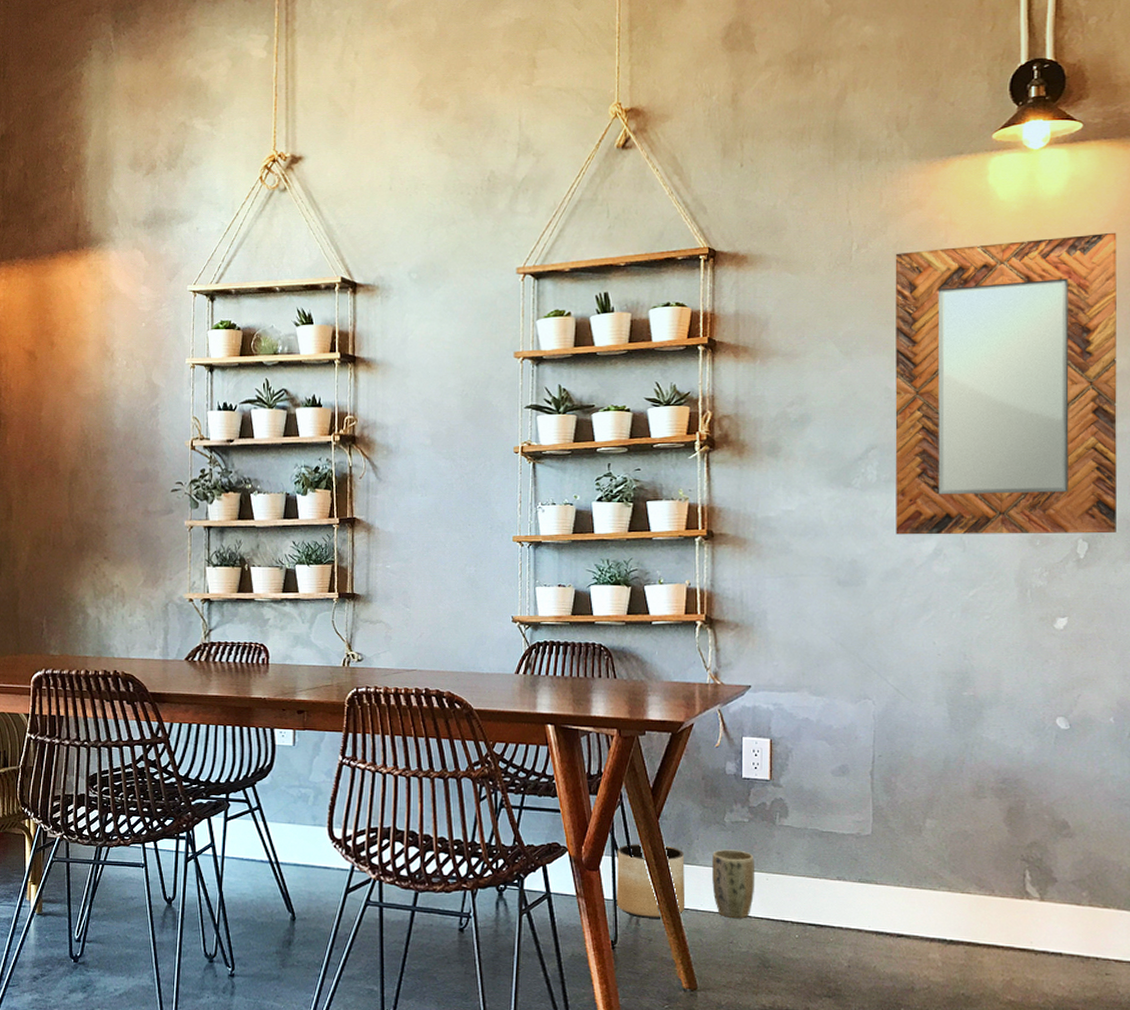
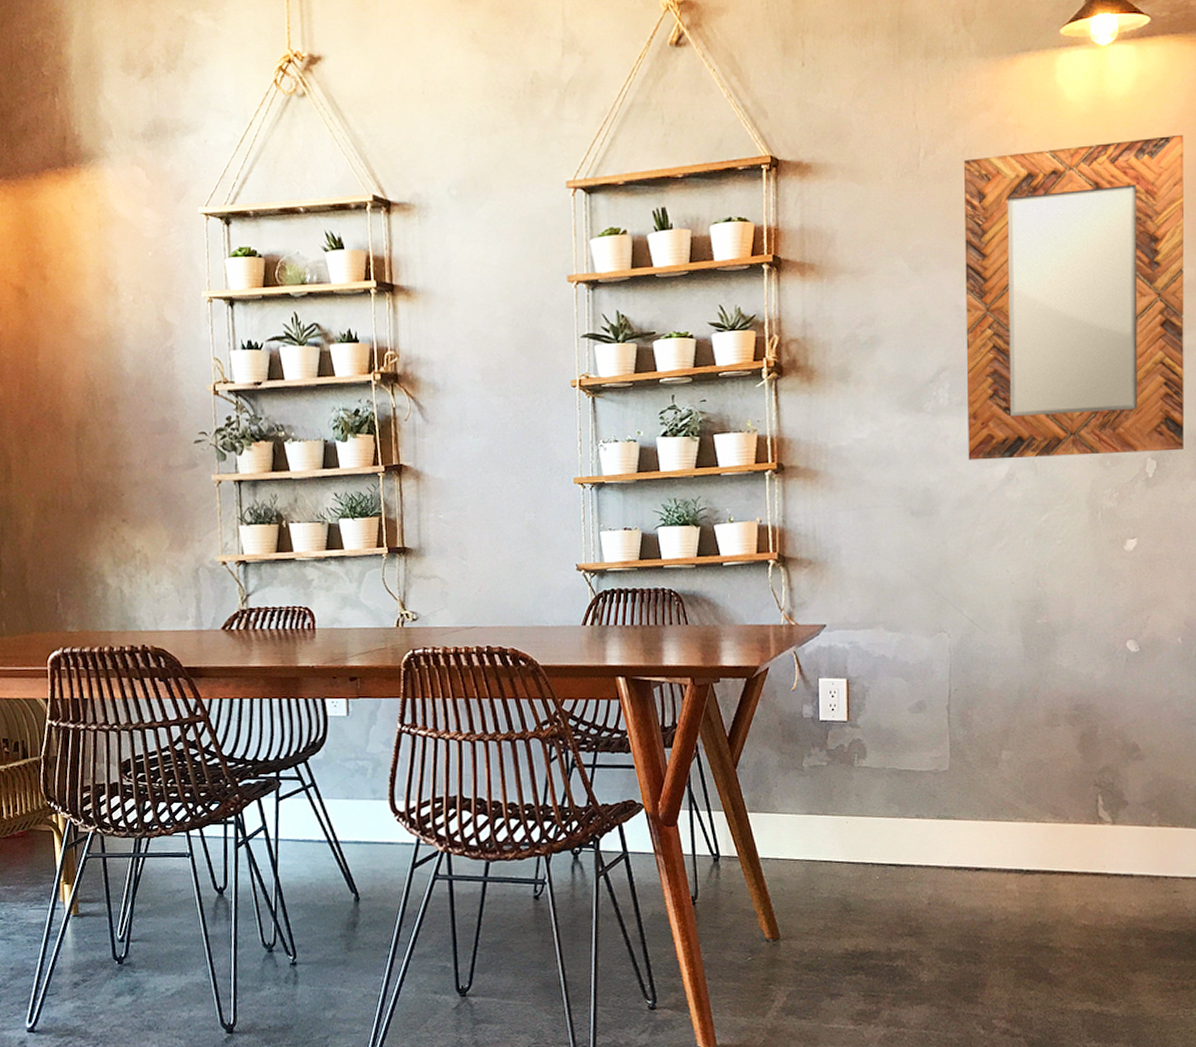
planter: present [617,843,686,919] -> none [695,794,766,871]
plant pot: present [712,849,755,918] -> none [791,794,835,864]

